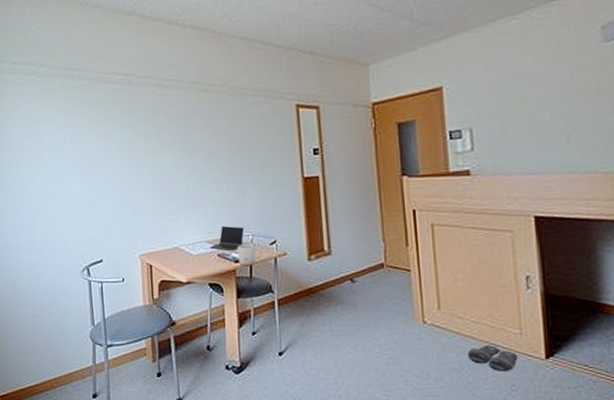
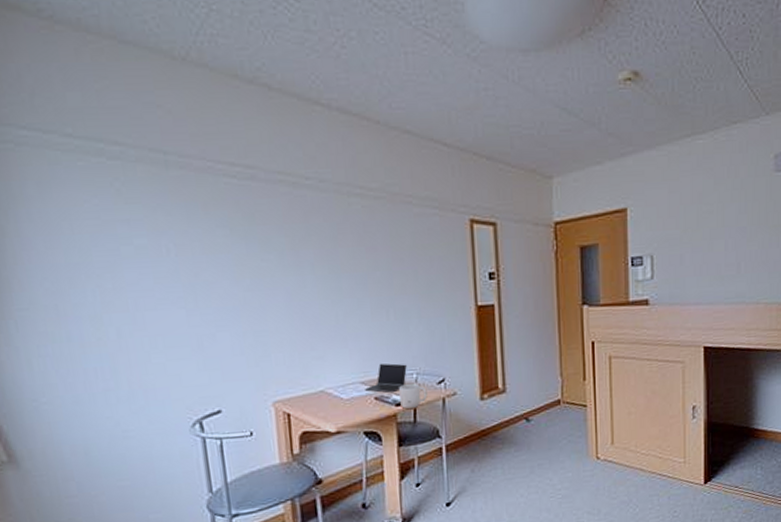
slippers: present [467,345,518,371] -> none [637,475,681,500]

